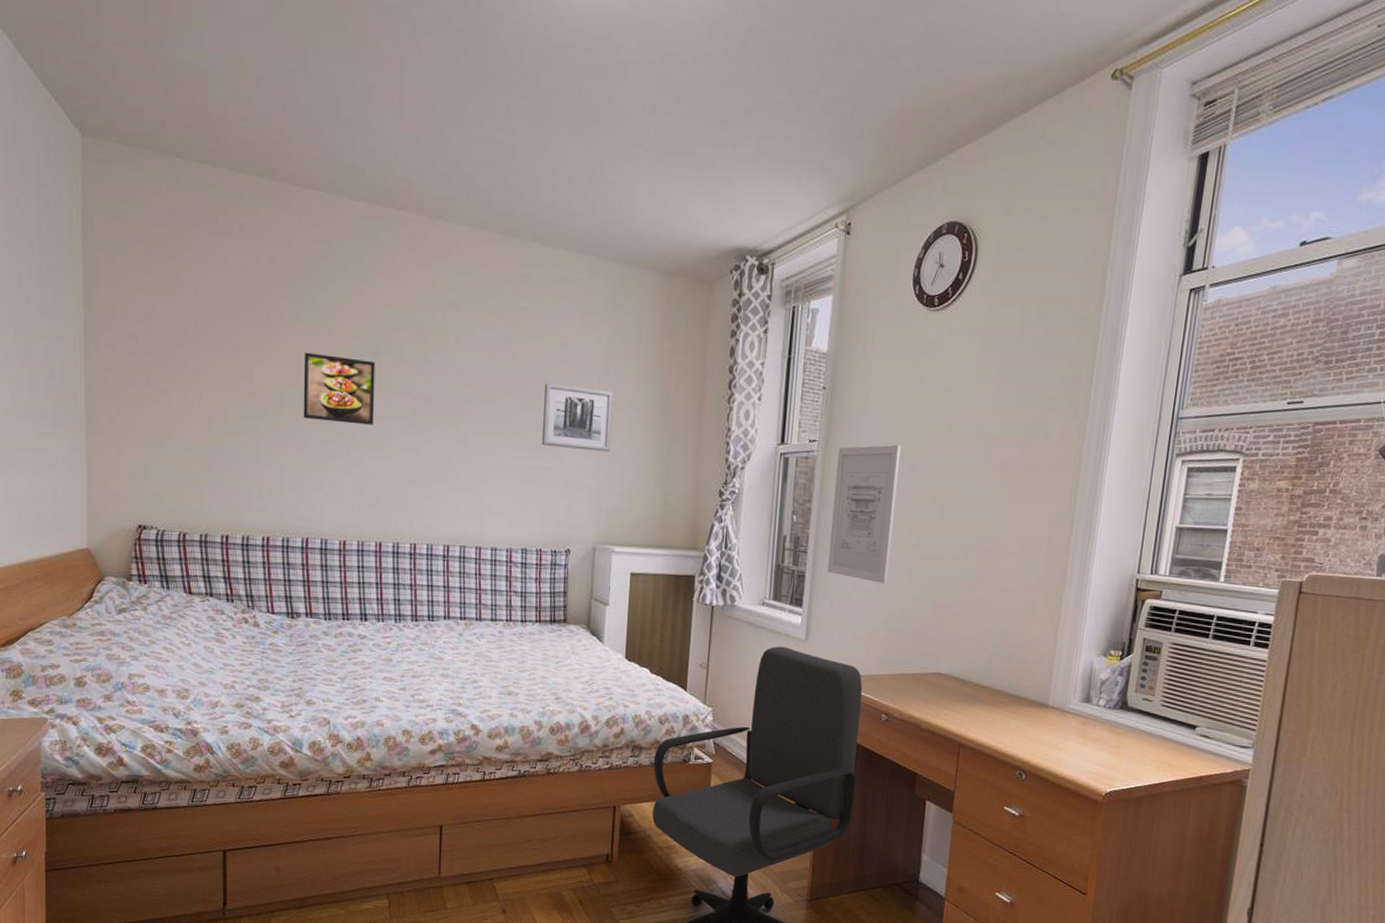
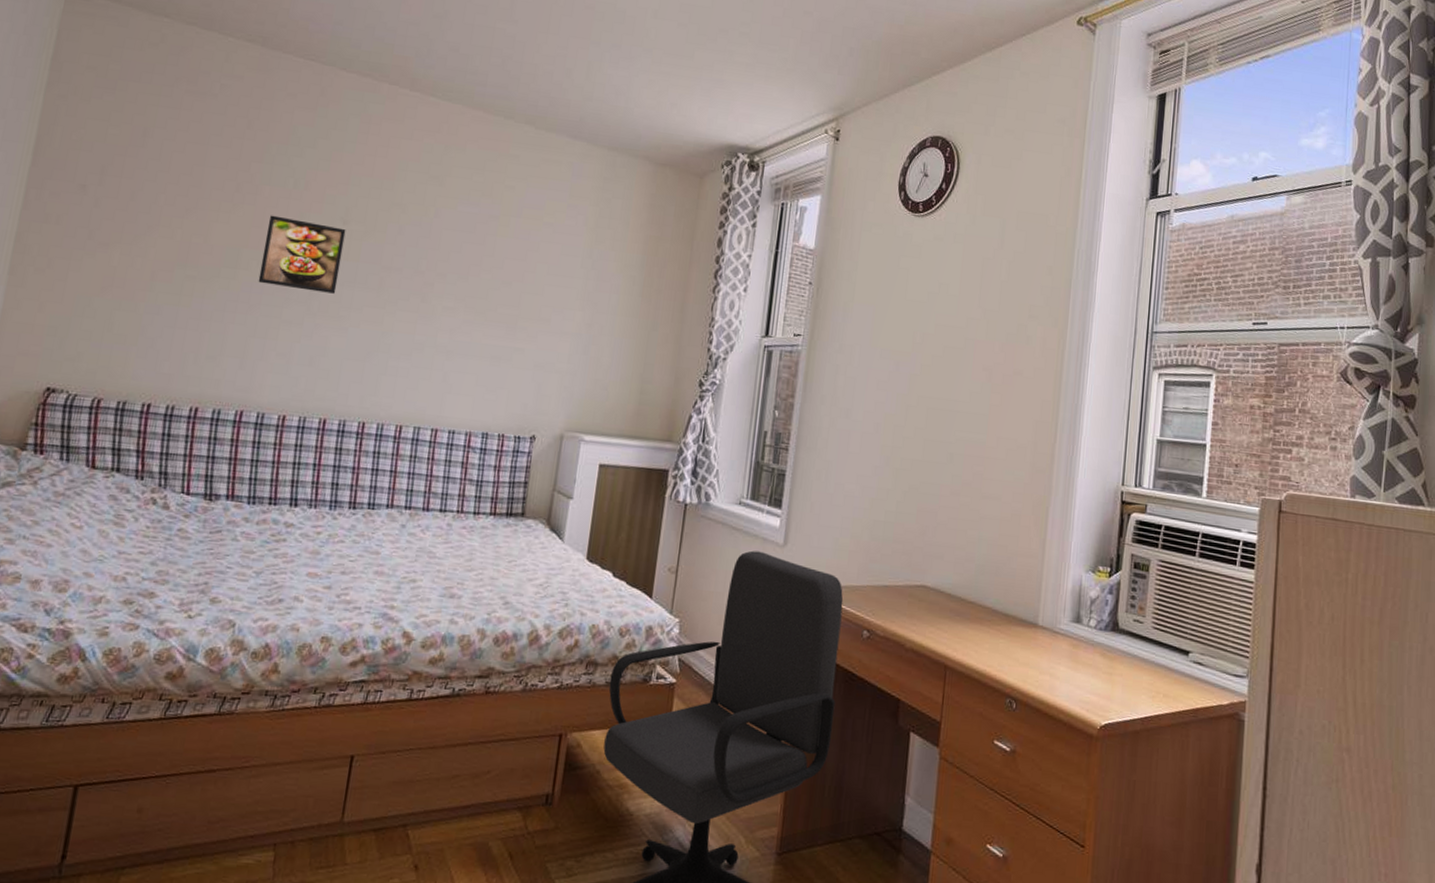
wall art: present [541,383,613,452] -> none [515,262,596,335]
wall art: present [827,444,901,584] -> none [809,343,886,486]

